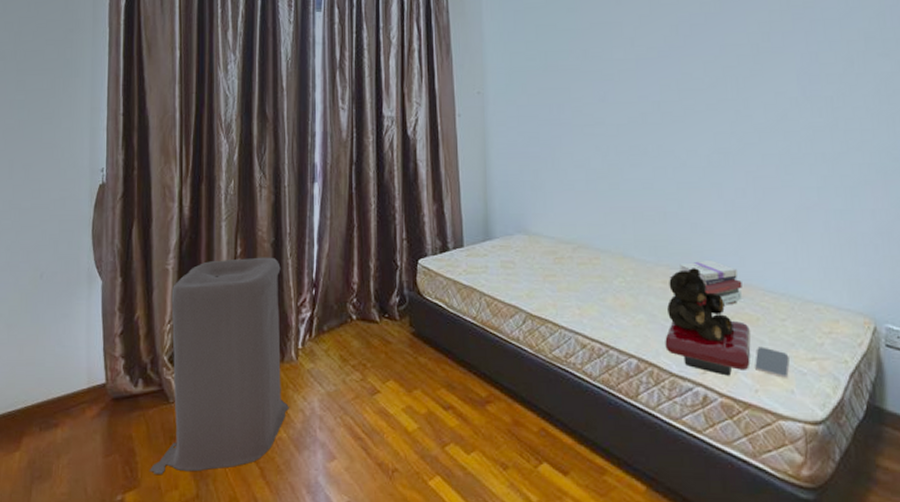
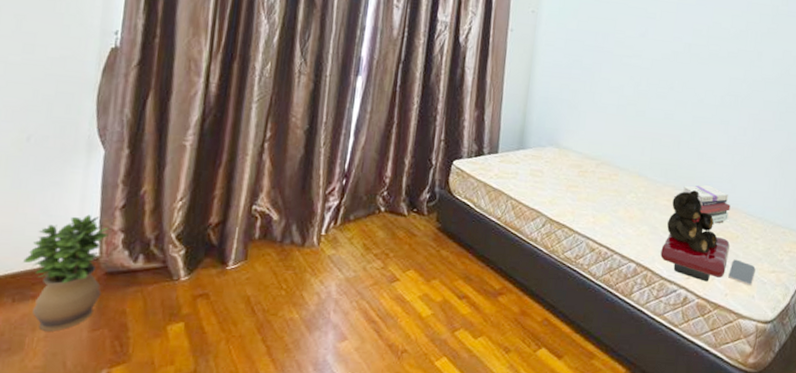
potted plant: none [46,343,112,458] -> present [23,214,109,331]
laundry basket: present [149,257,289,474] -> none [142,141,312,350]

